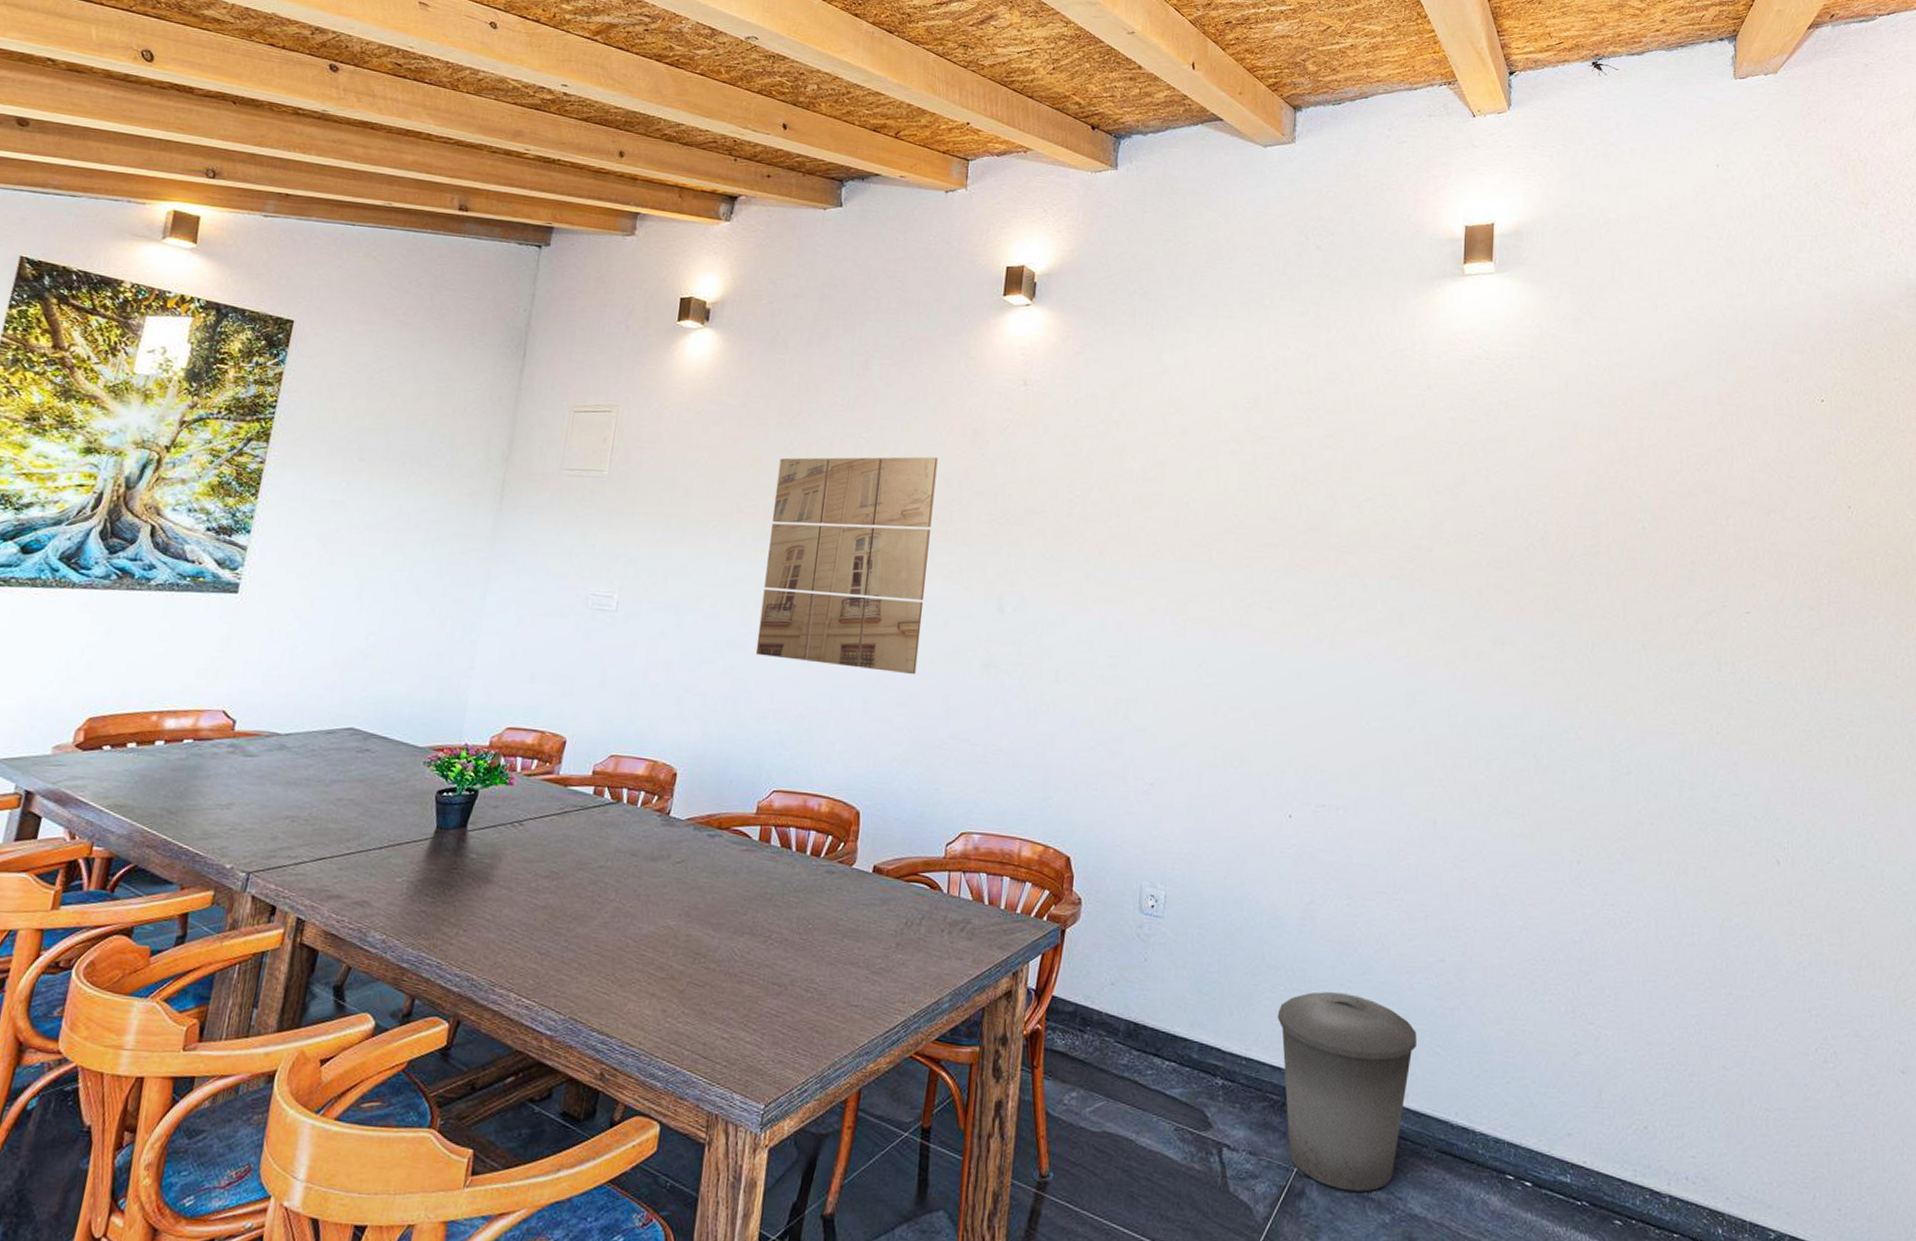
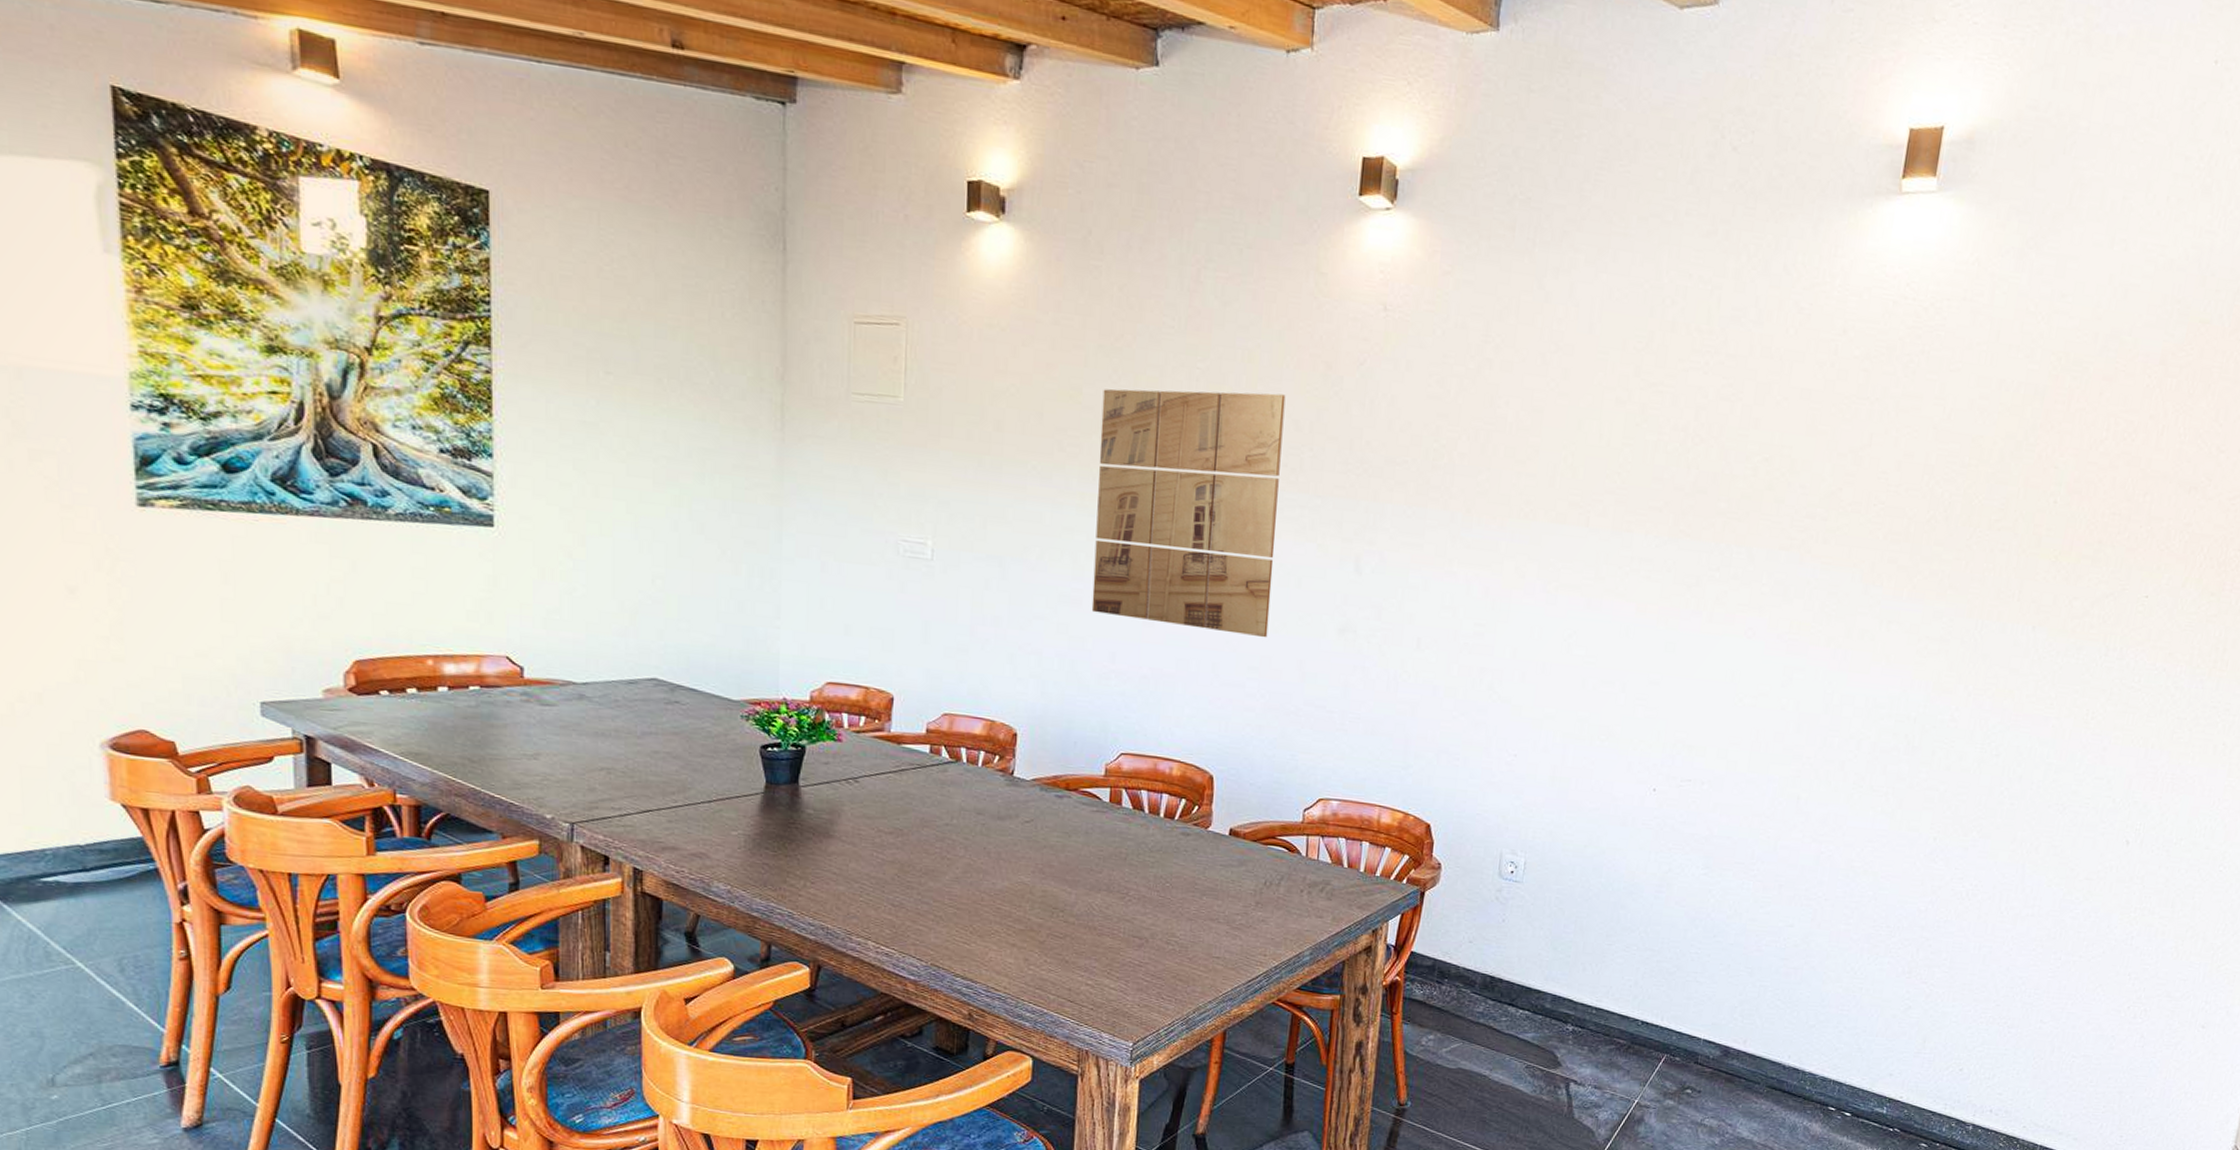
trash can: present [1277,992,1417,1192] -> none [1628,951,1760,1119]

